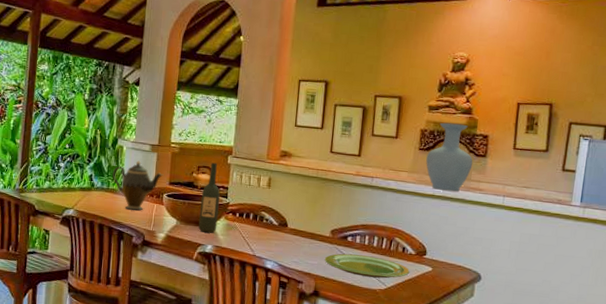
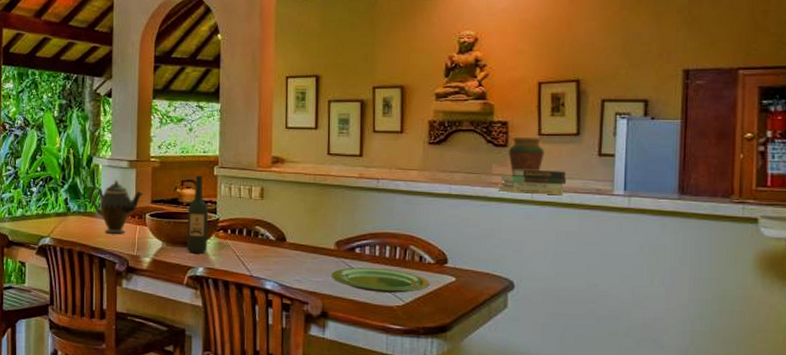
vase: present [426,122,473,193] -> none [438,111,493,190]
books: none [475,177,534,203] -> present [498,169,567,196]
decorative vase: none [486,149,517,183] -> present [508,138,545,176]

